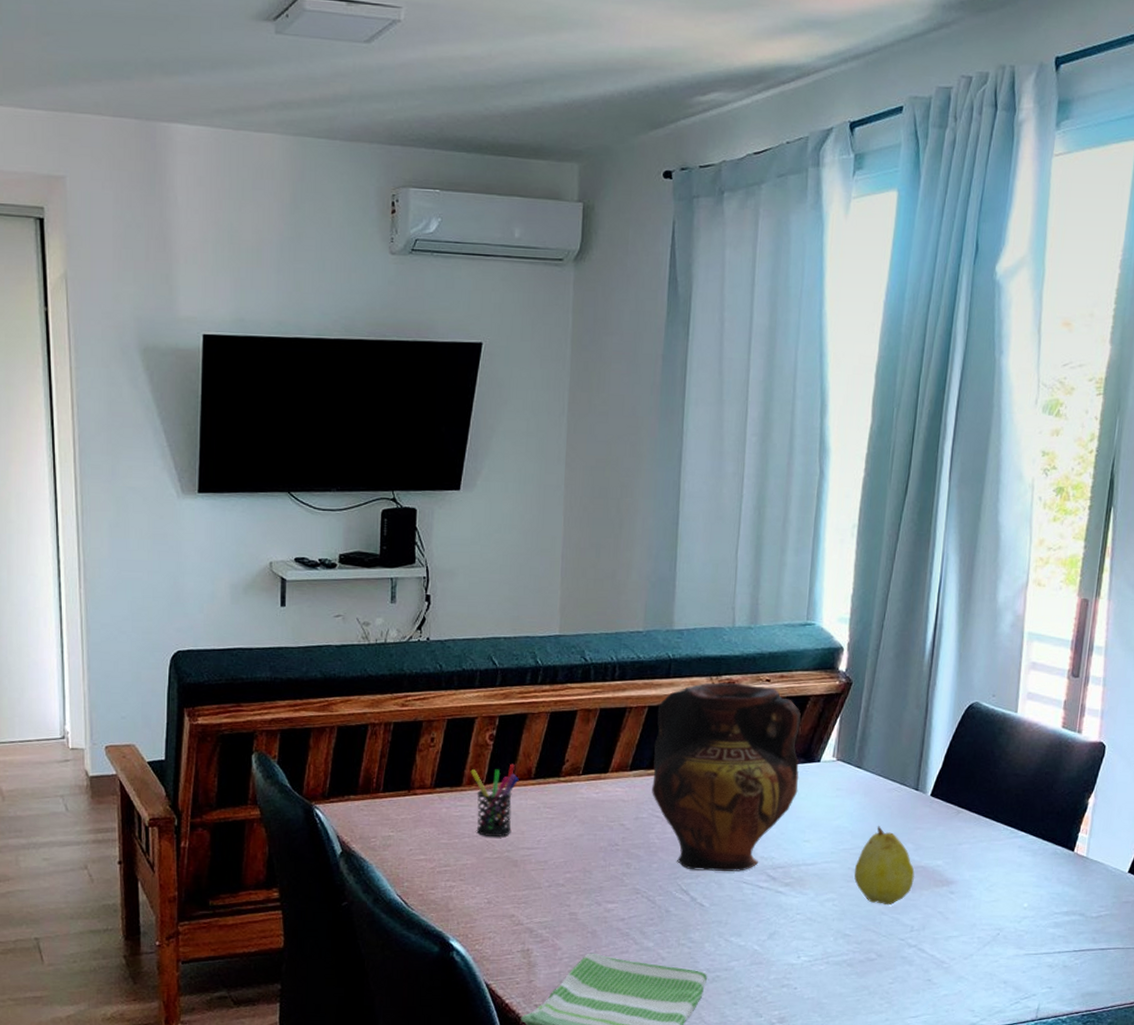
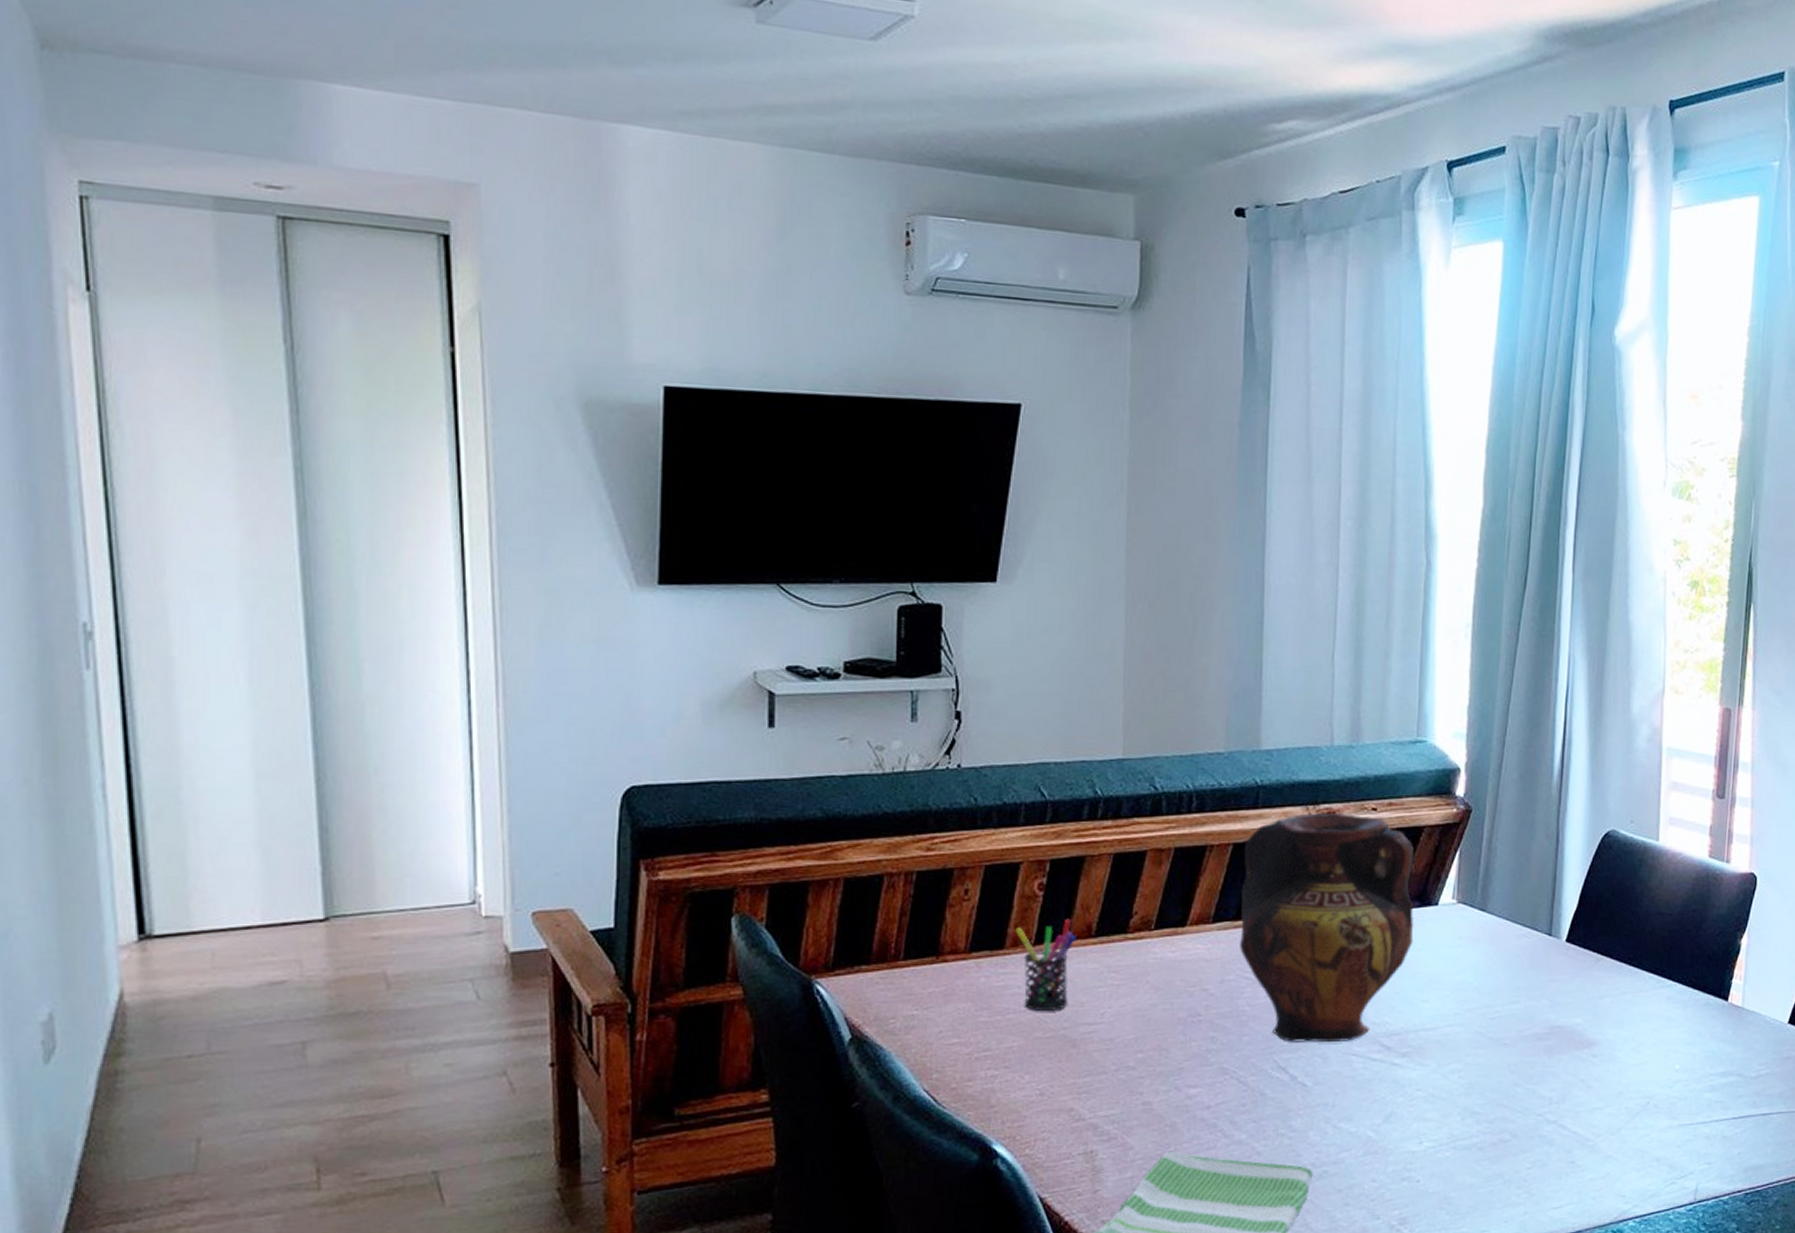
fruit: present [854,825,915,906] -> none [1481,978,1551,1075]

